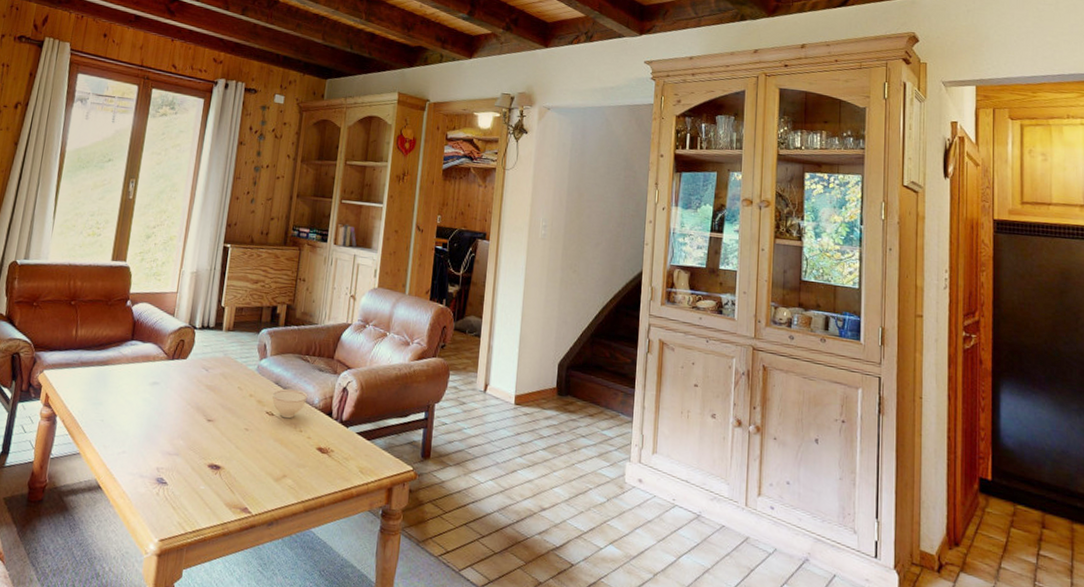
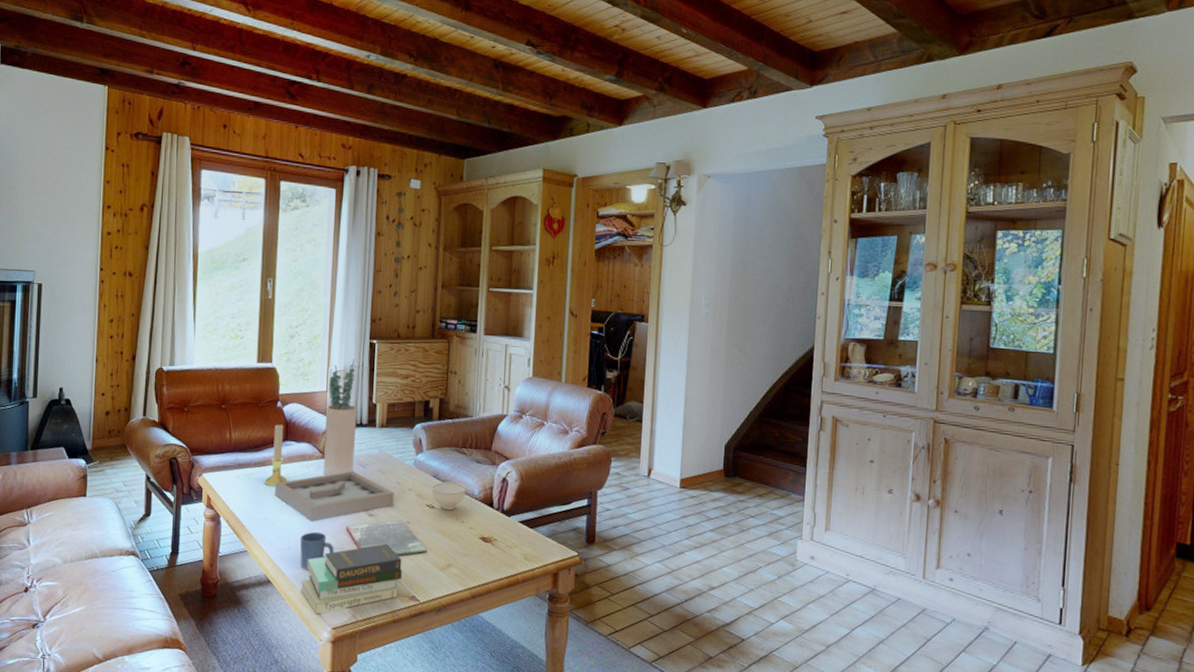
candle holder: none [105,323,132,387] -> present [264,424,288,487]
decorative tray: none [115,373,235,425] -> present [275,470,394,521]
books: none [131,451,237,525] -> present [301,543,403,615]
mug: none [133,435,170,477] -> present [300,531,335,570]
vase: none [166,262,209,378] -> present [323,359,358,476]
magazine: none [183,427,264,464] -> present [345,520,428,556]
books: present [336,224,357,247] -> none [486,313,508,337]

